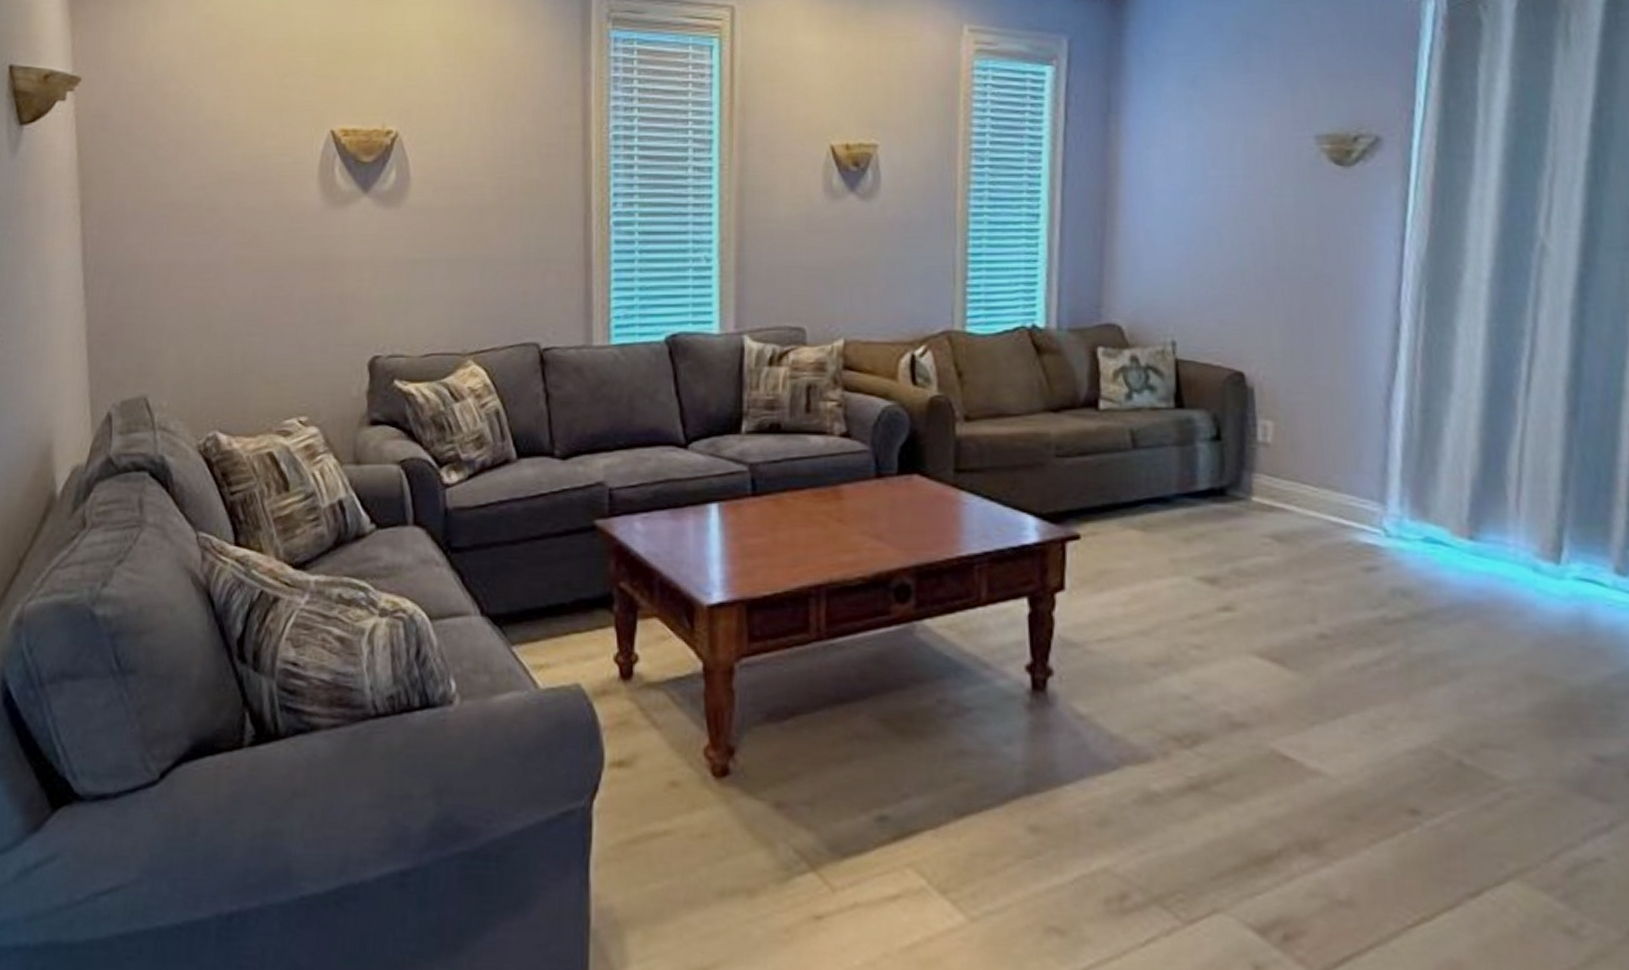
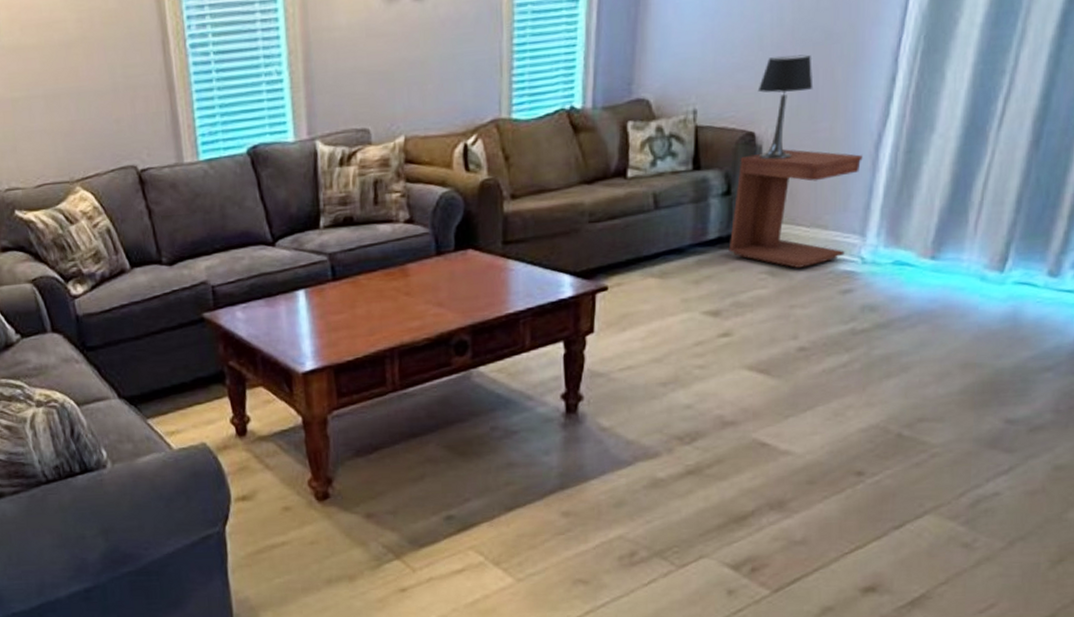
side table: none [1223,395,1372,535] -> present [728,149,863,268]
table lamp: none [1243,293,1307,405] -> present [757,54,814,160]

